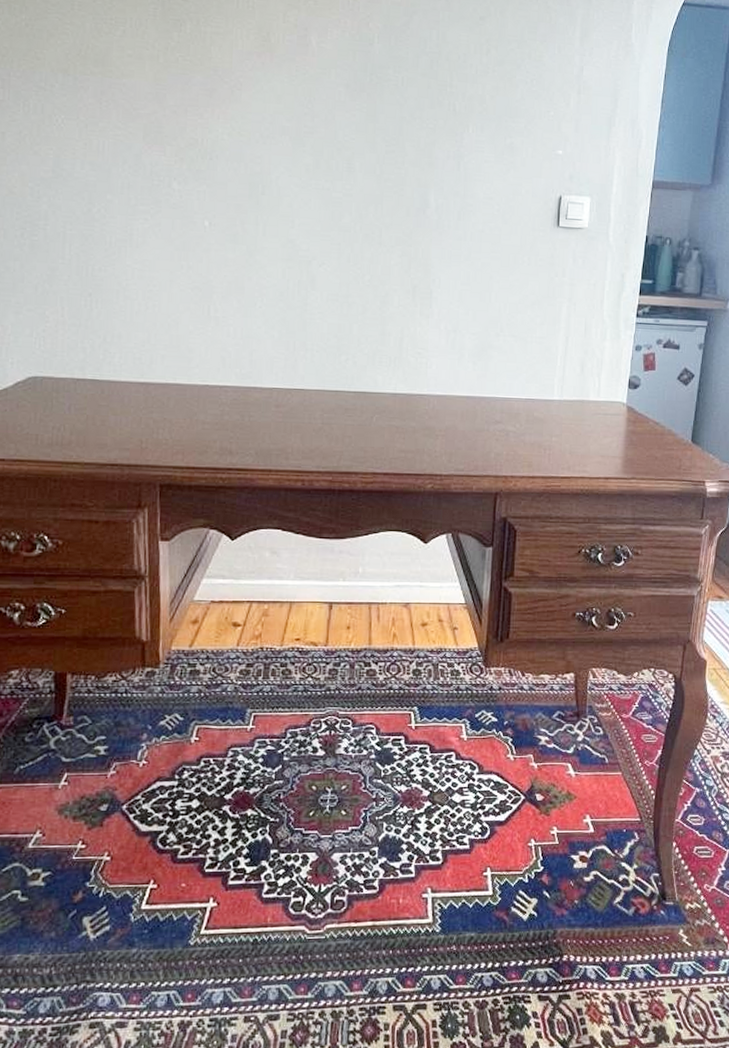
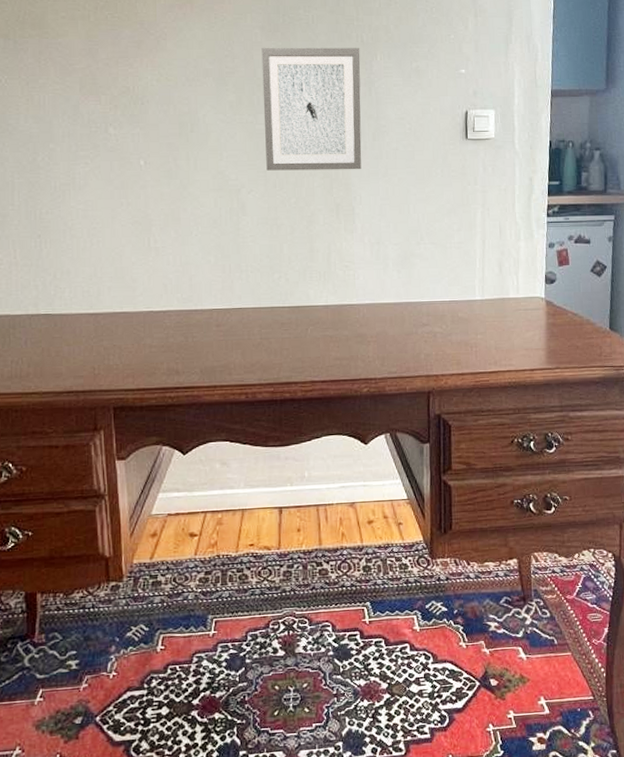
wall art: none [341,107,451,251] -> present [261,47,362,171]

